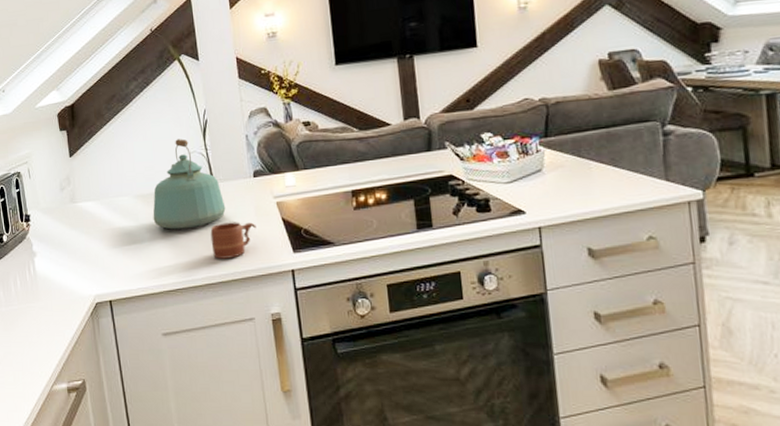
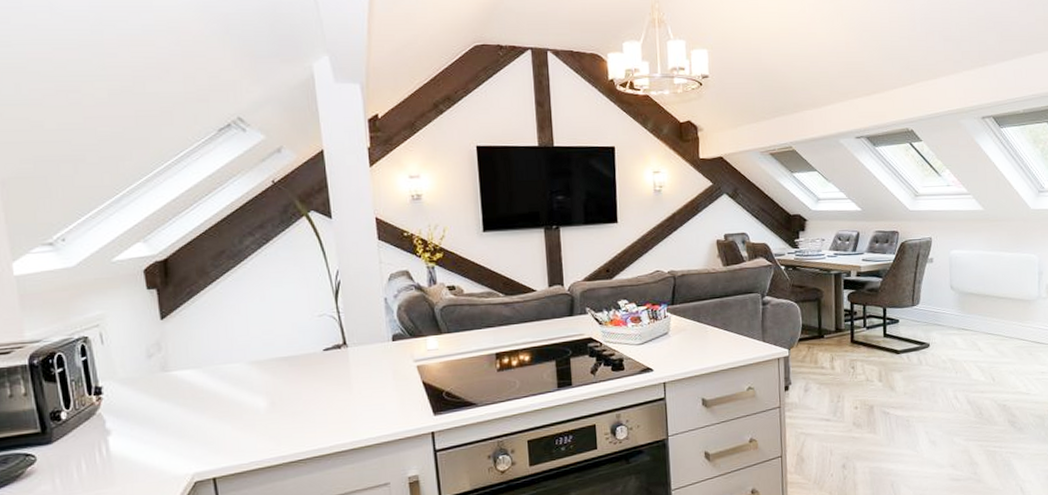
kettle: present [153,139,226,230] -> none [271,301,360,397]
mug: present [210,222,257,259] -> none [341,387,394,426]

